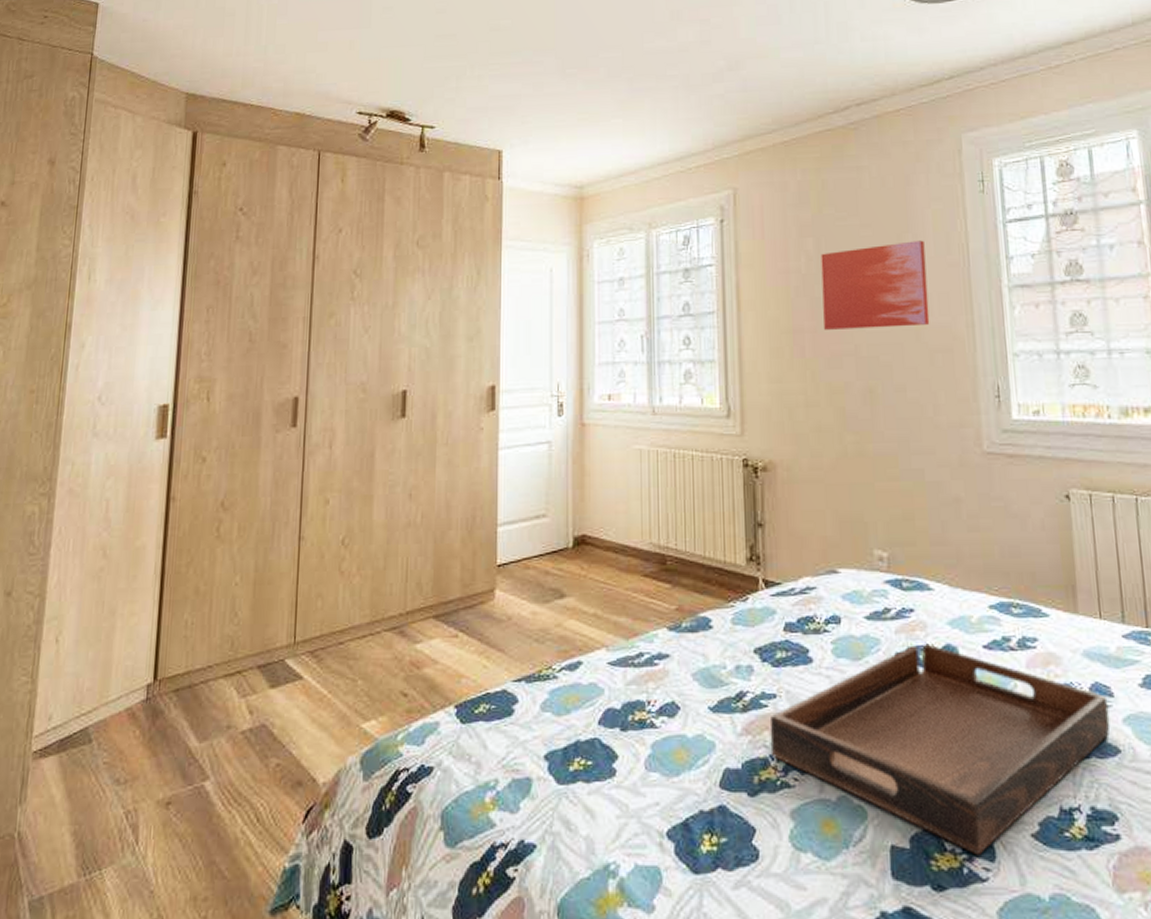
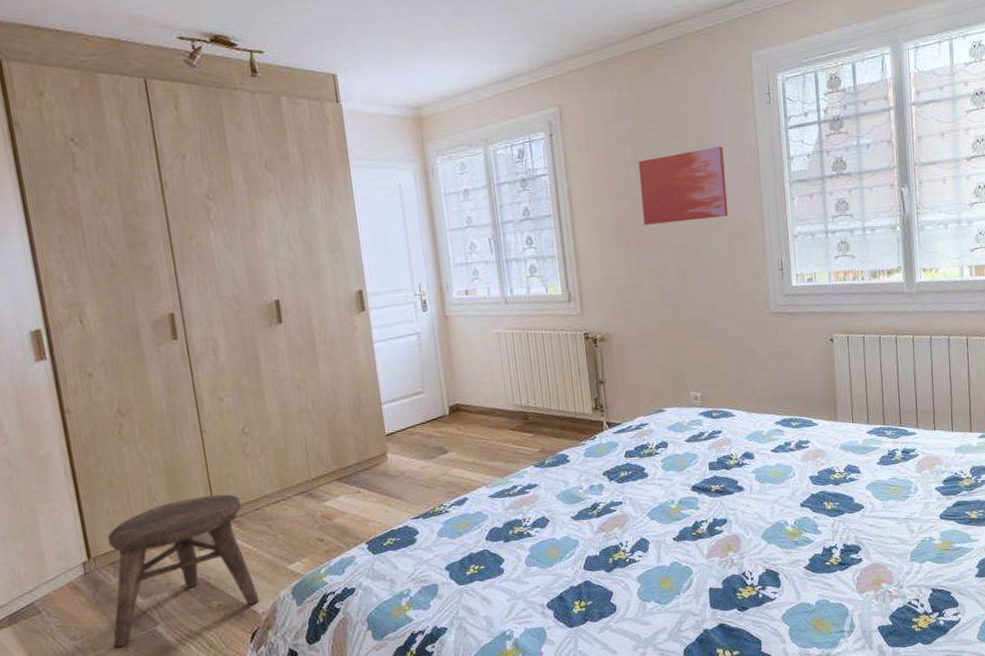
stool: none [155,618,326,803] -> present [107,494,260,648]
serving tray: present [770,643,1111,854] -> none [618,453,858,585]

